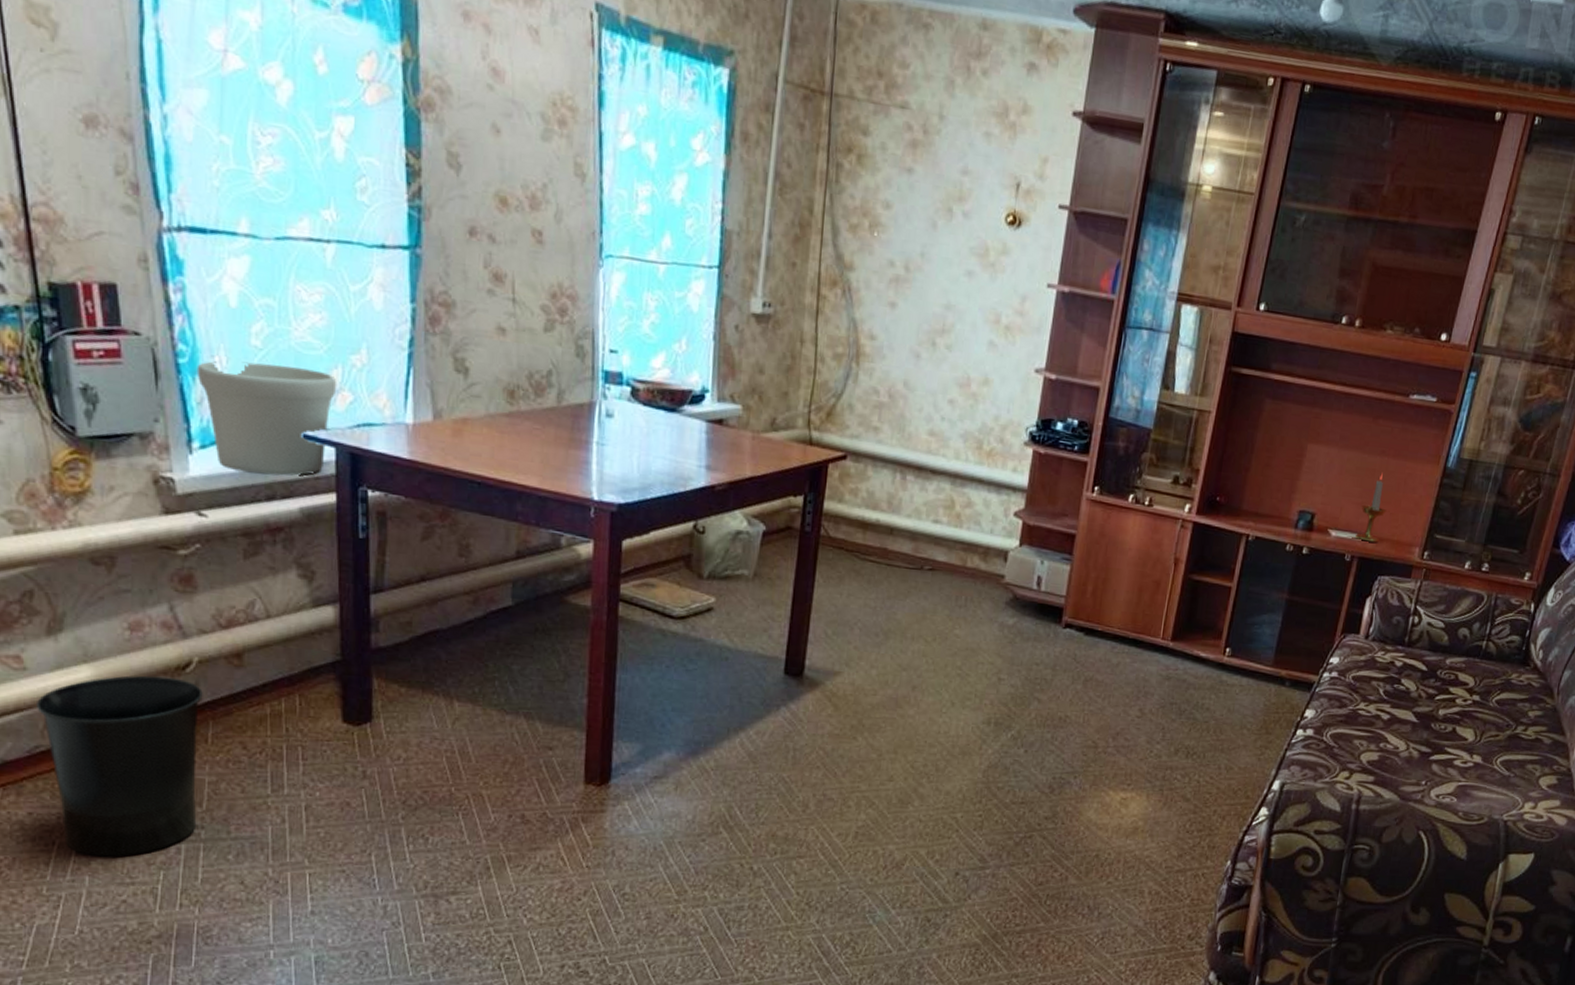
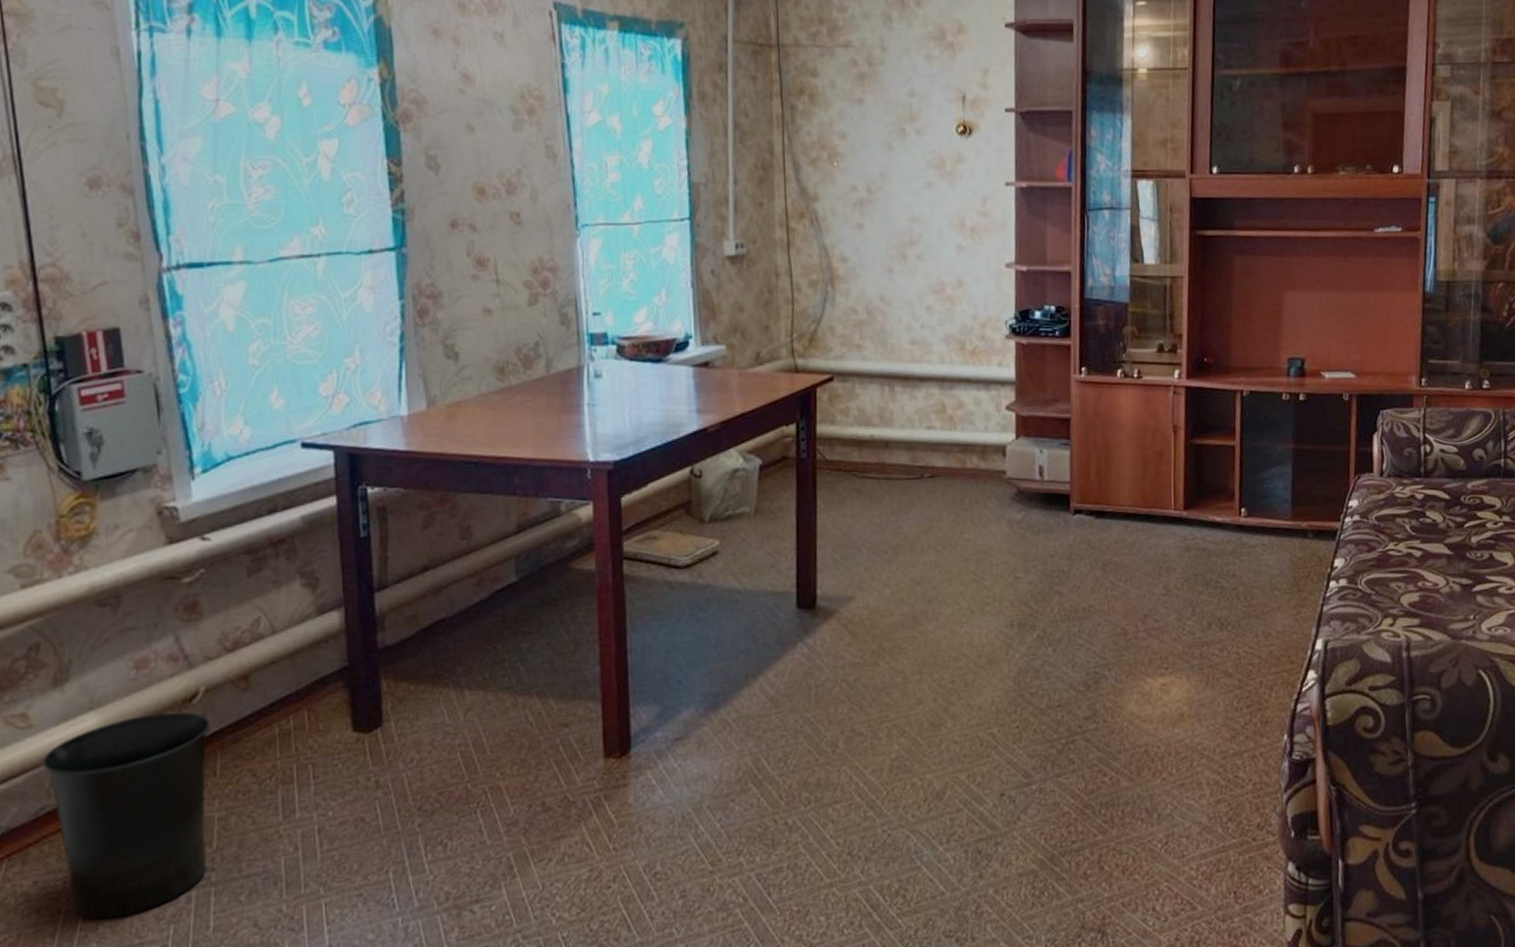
flower pot: present [196,361,337,476] -> none [197,378,333,490]
candlestick: present [1354,473,1387,543] -> none [1348,309,1375,378]

